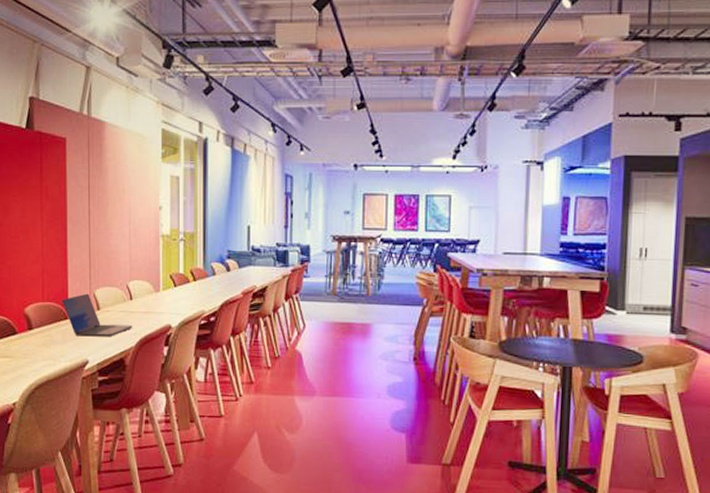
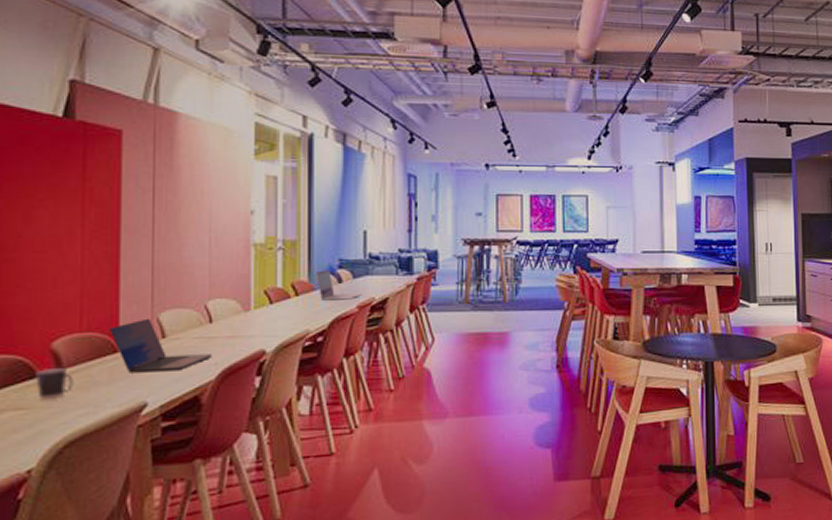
mug: none [15,328,40,351] -> present [35,368,74,399]
laptop: none [209,260,246,287] -> present [315,270,362,301]

